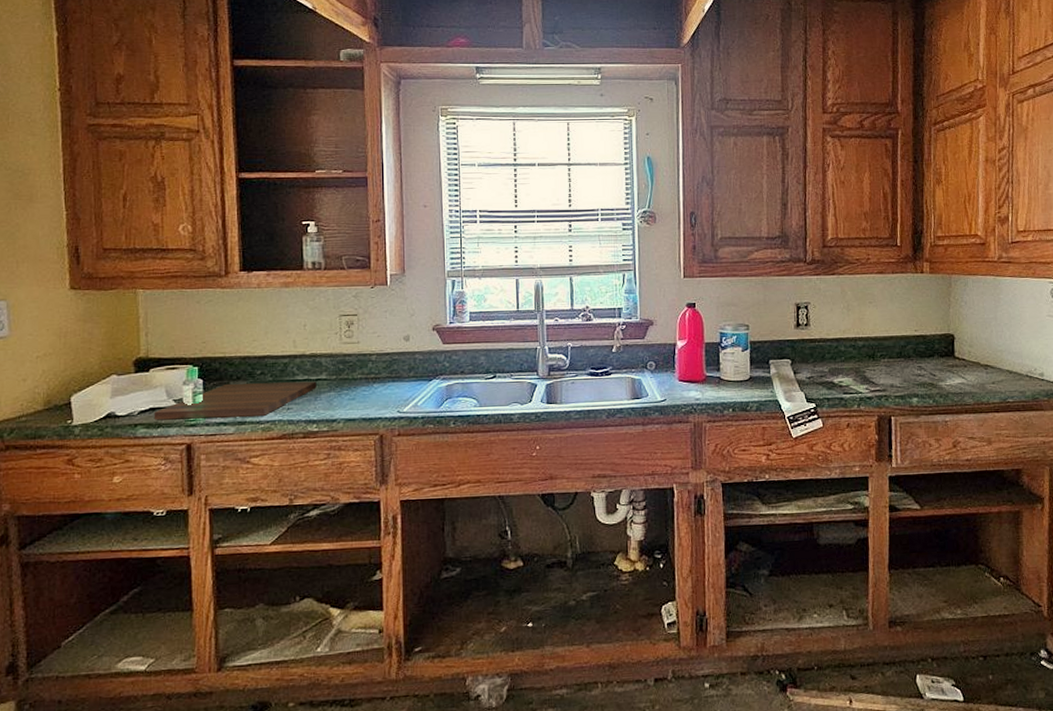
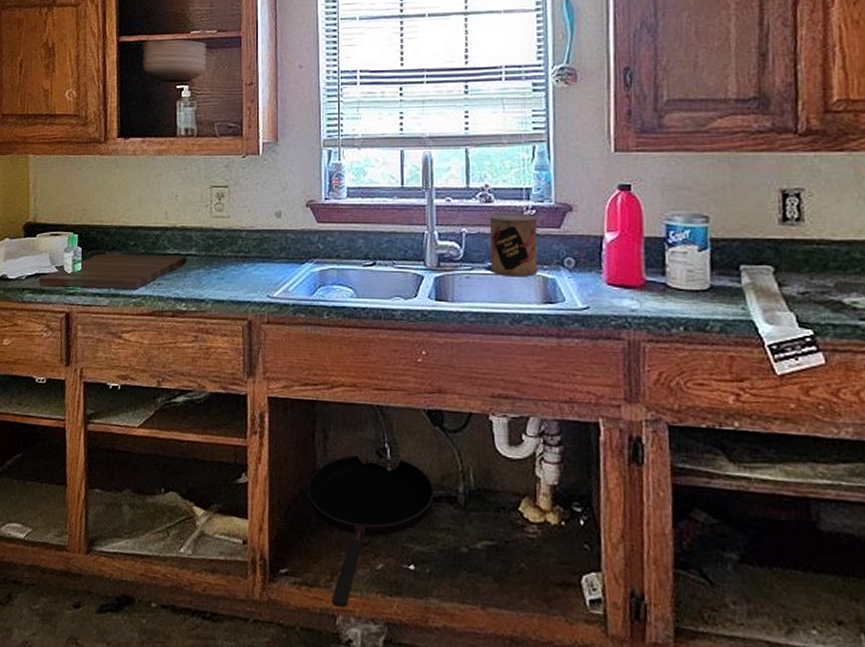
bowl: none [263,177,333,219] -> present [141,39,207,83]
frying pan: none [438,537,548,671] -> present [307,454,434,609]
tin can: none [589,328,628,380] -> present [489,213,538,277]

